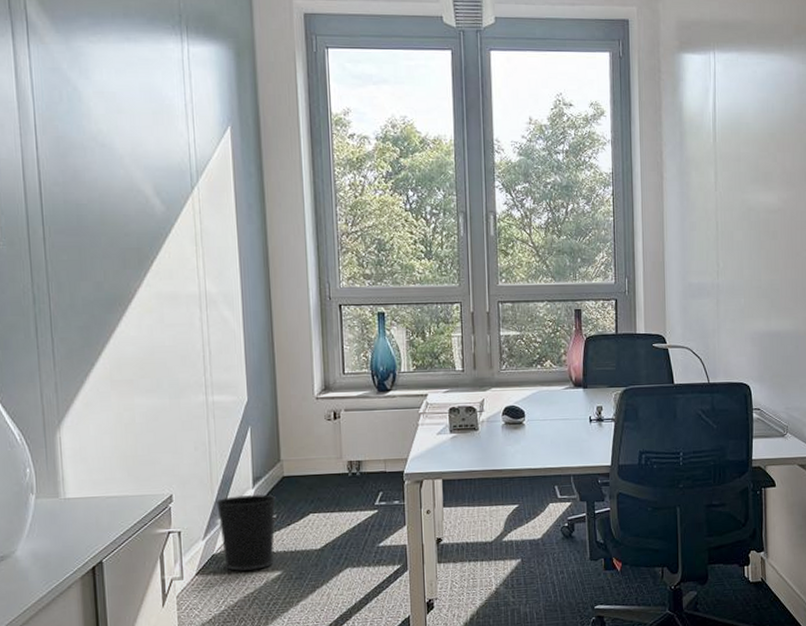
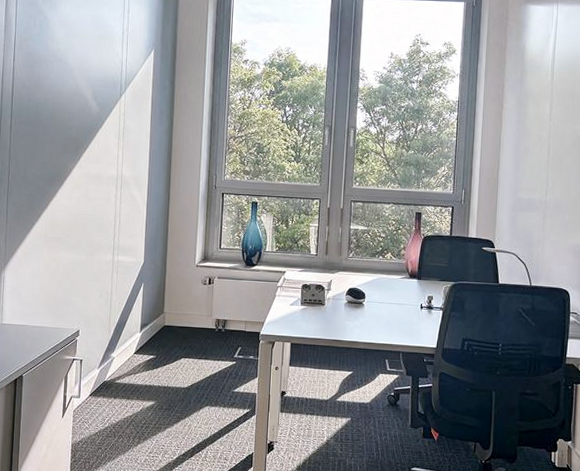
wastebasket: present [215,494,276,571] -> none [111,337,157,398]

